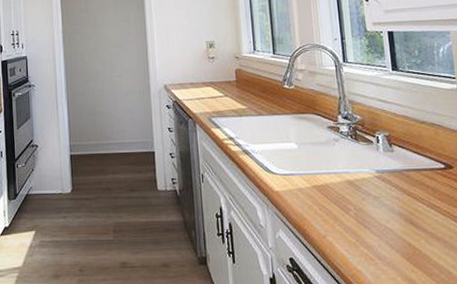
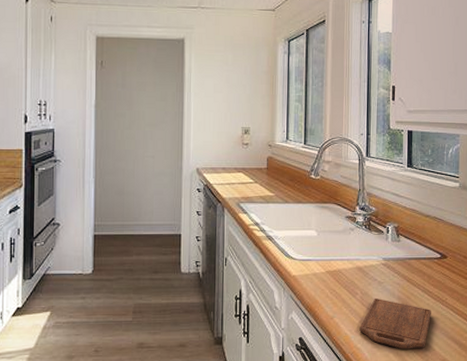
cutting board: none [357,214,442,273] -> present [359,297,431,350]

